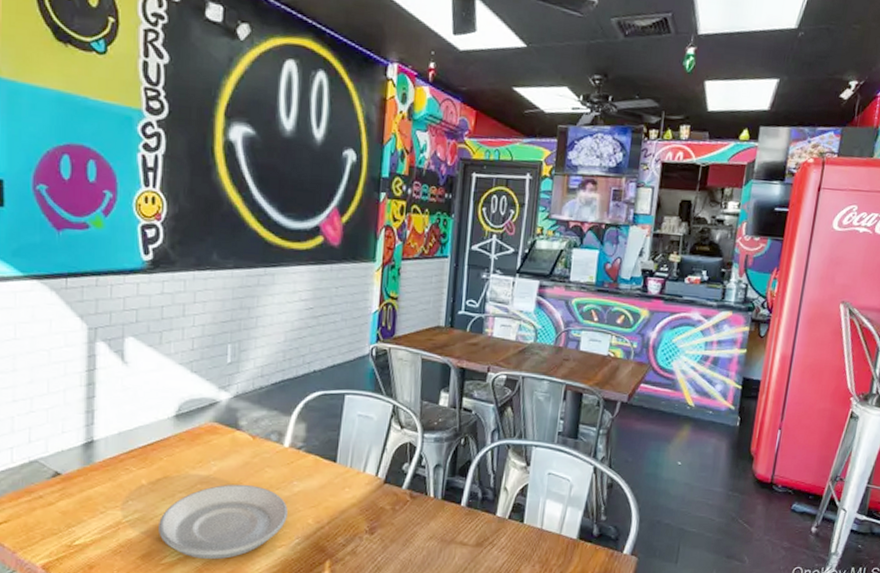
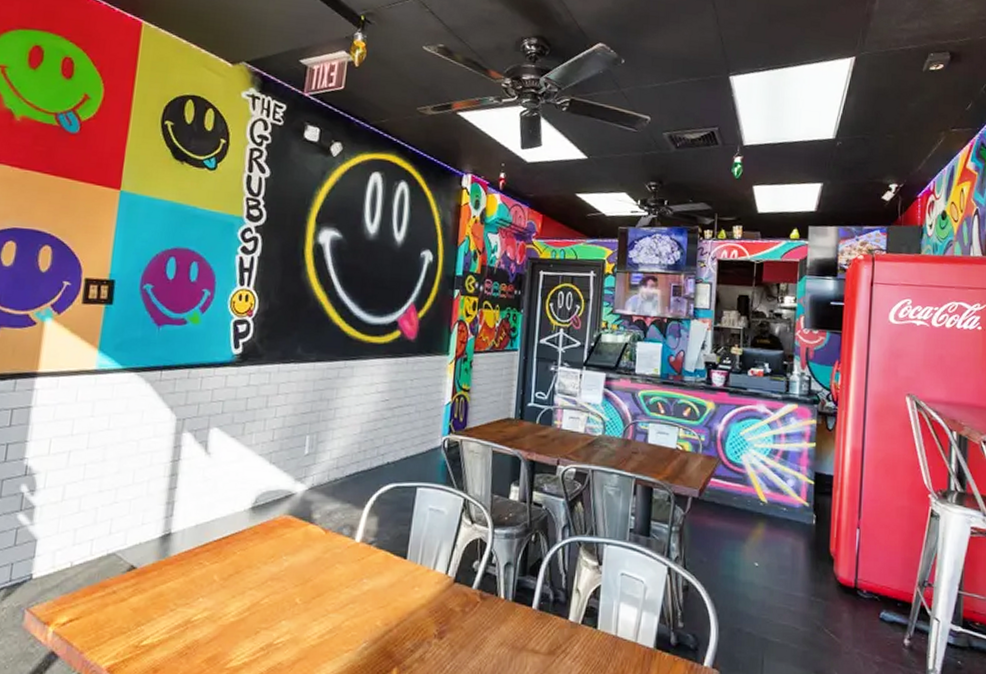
plate: present [159,484,288,560] -> none [226,581,356,665]

